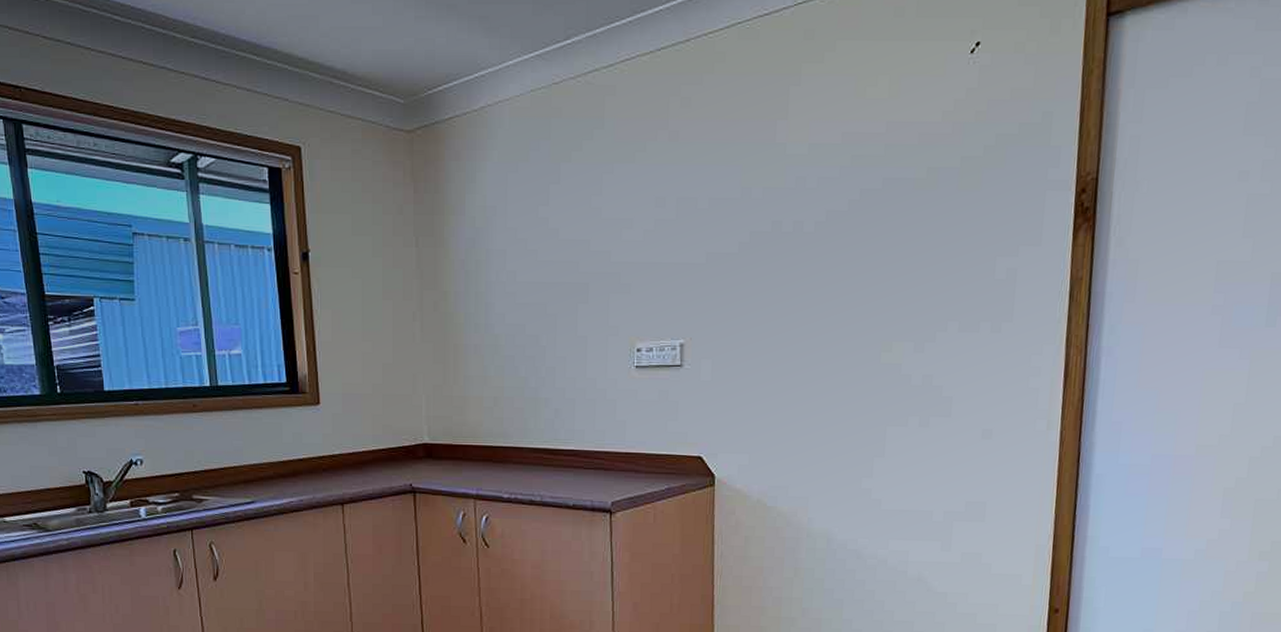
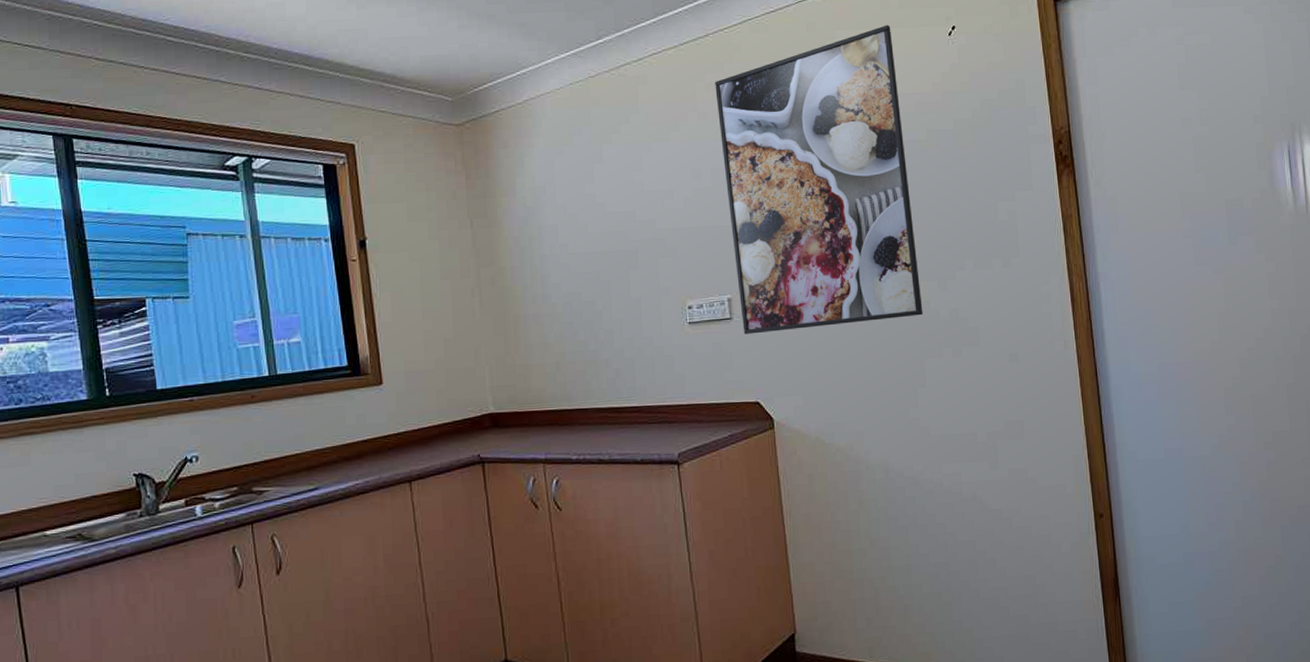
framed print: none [691,37,903,384] -> present [715,25,923,335]

